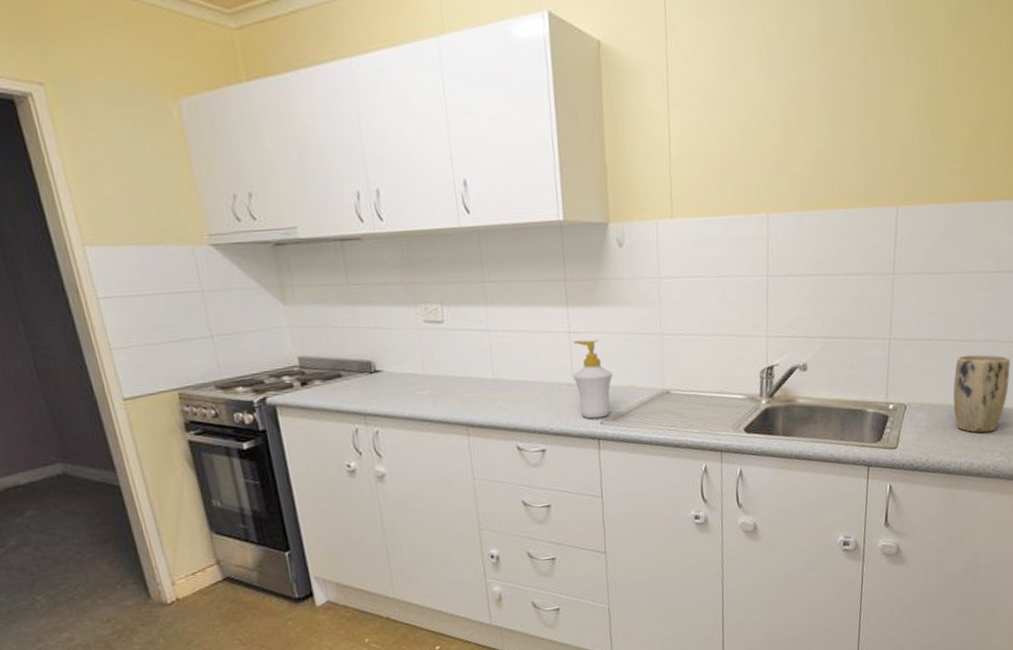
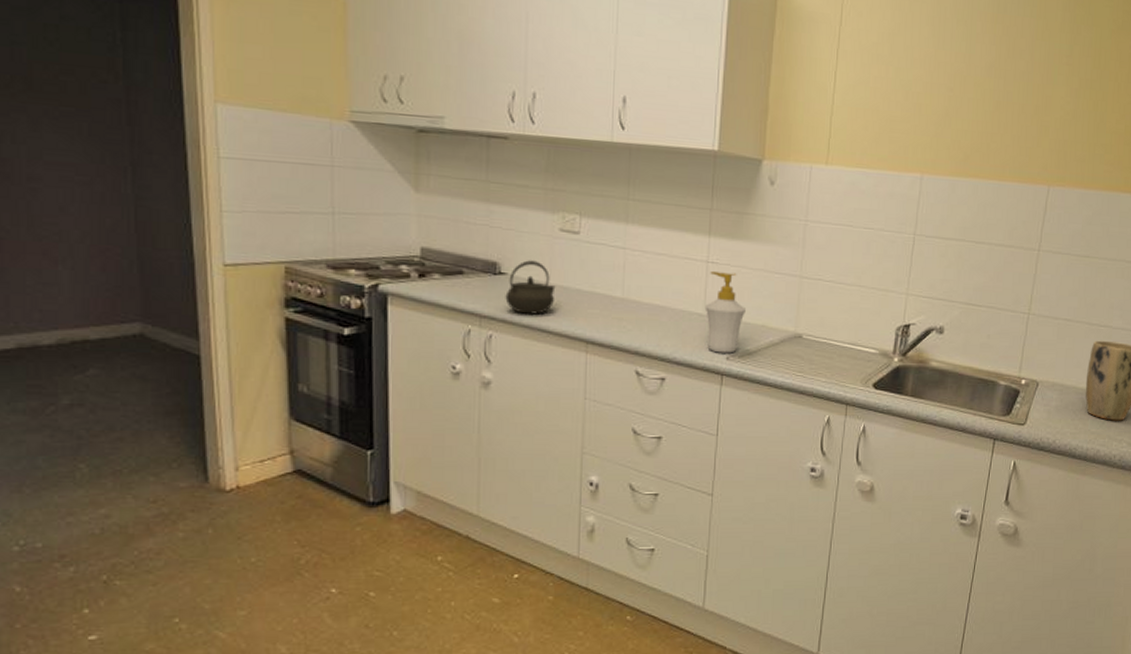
kettle: none [384,354,431,407] -> present [505,260,556,315]

